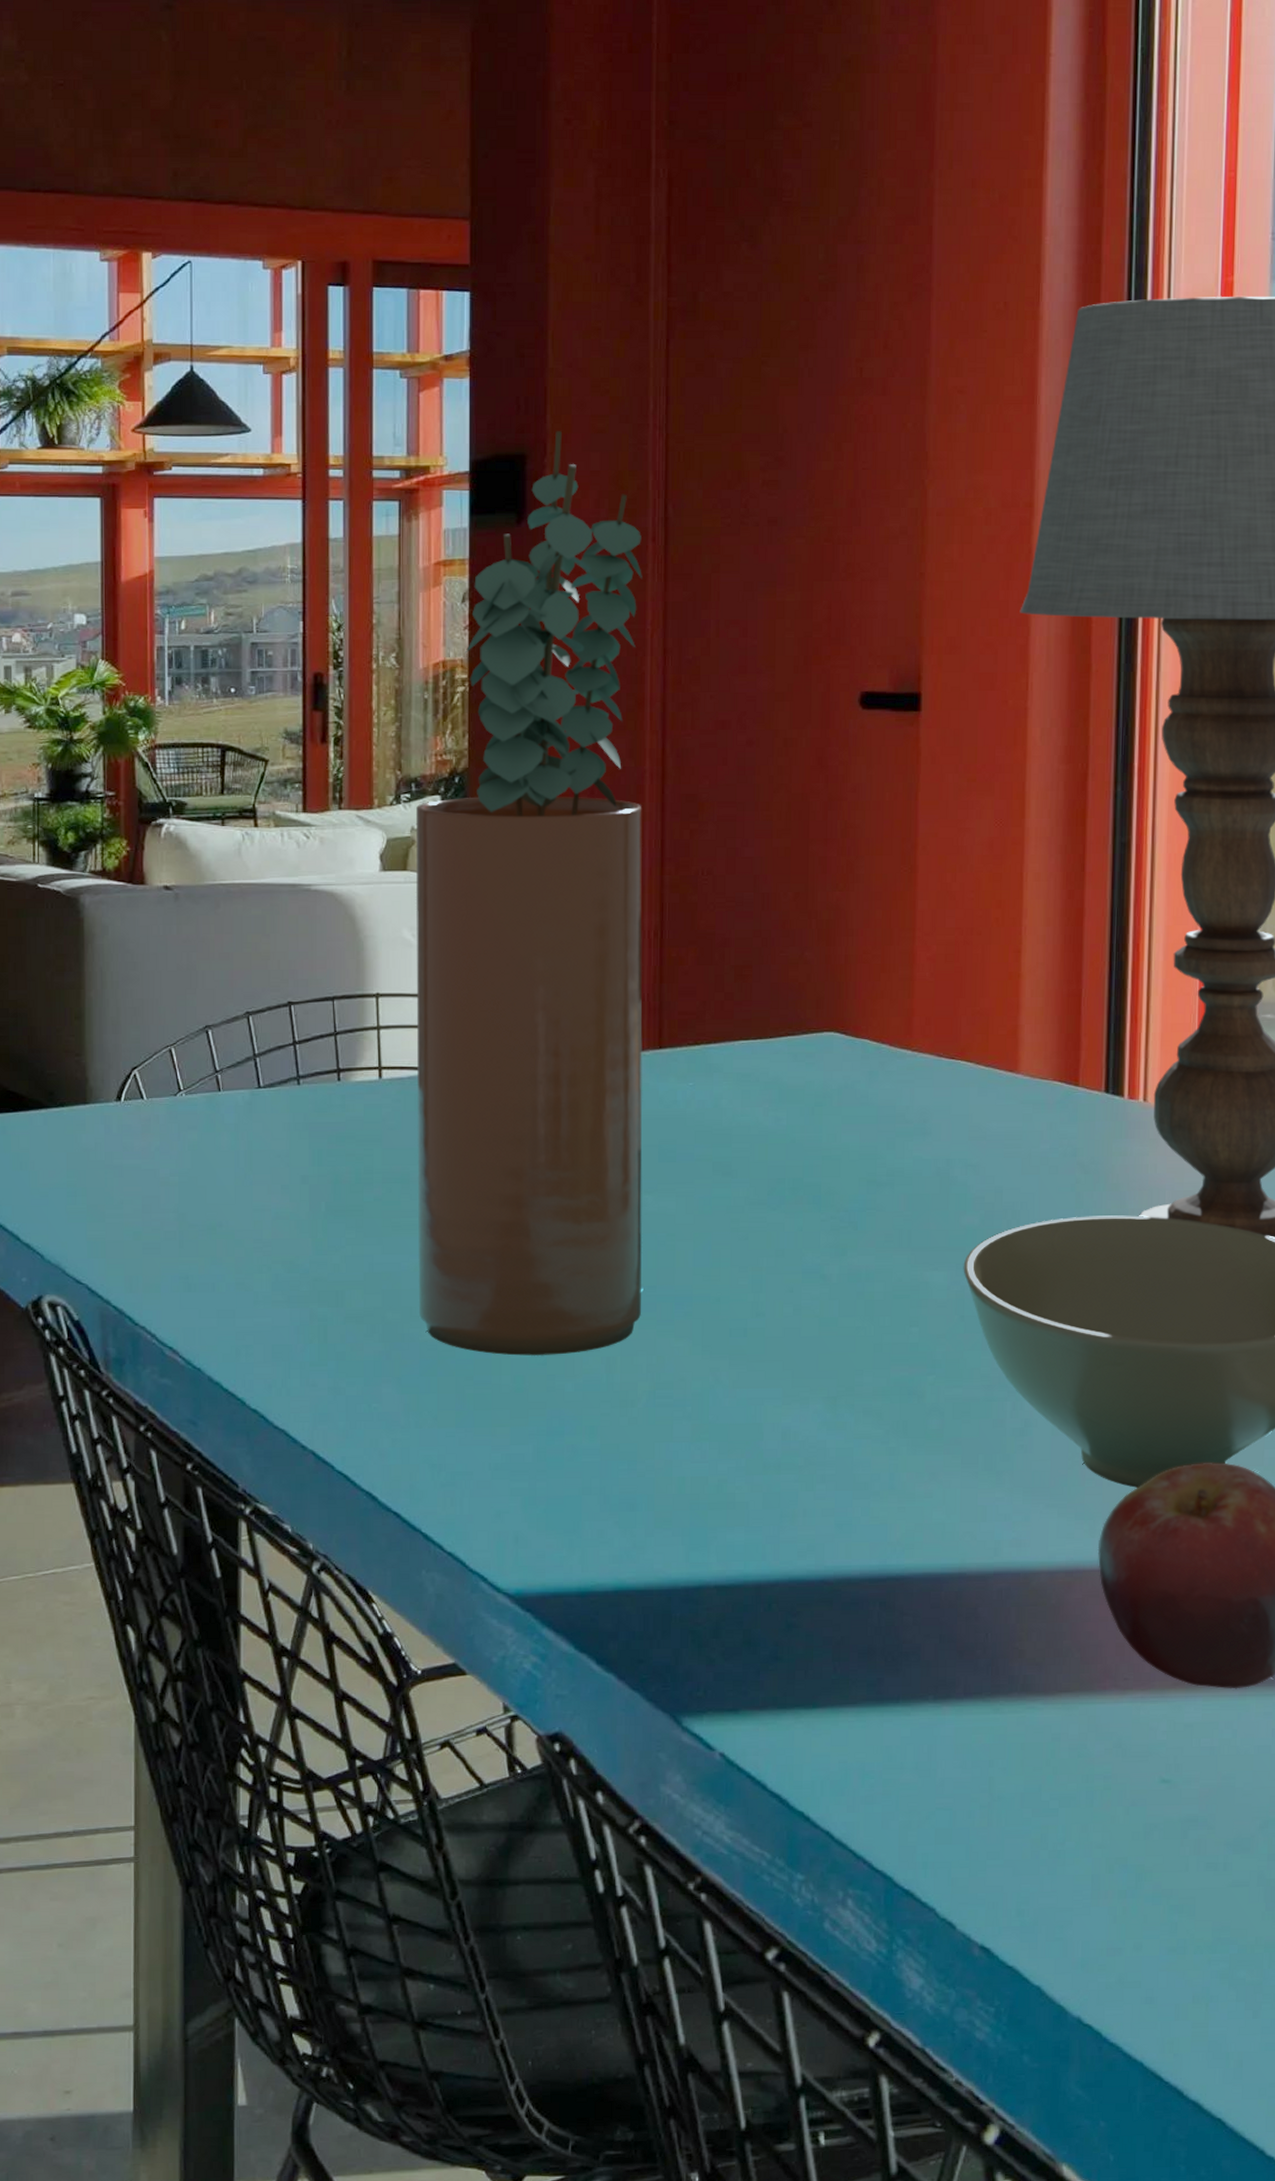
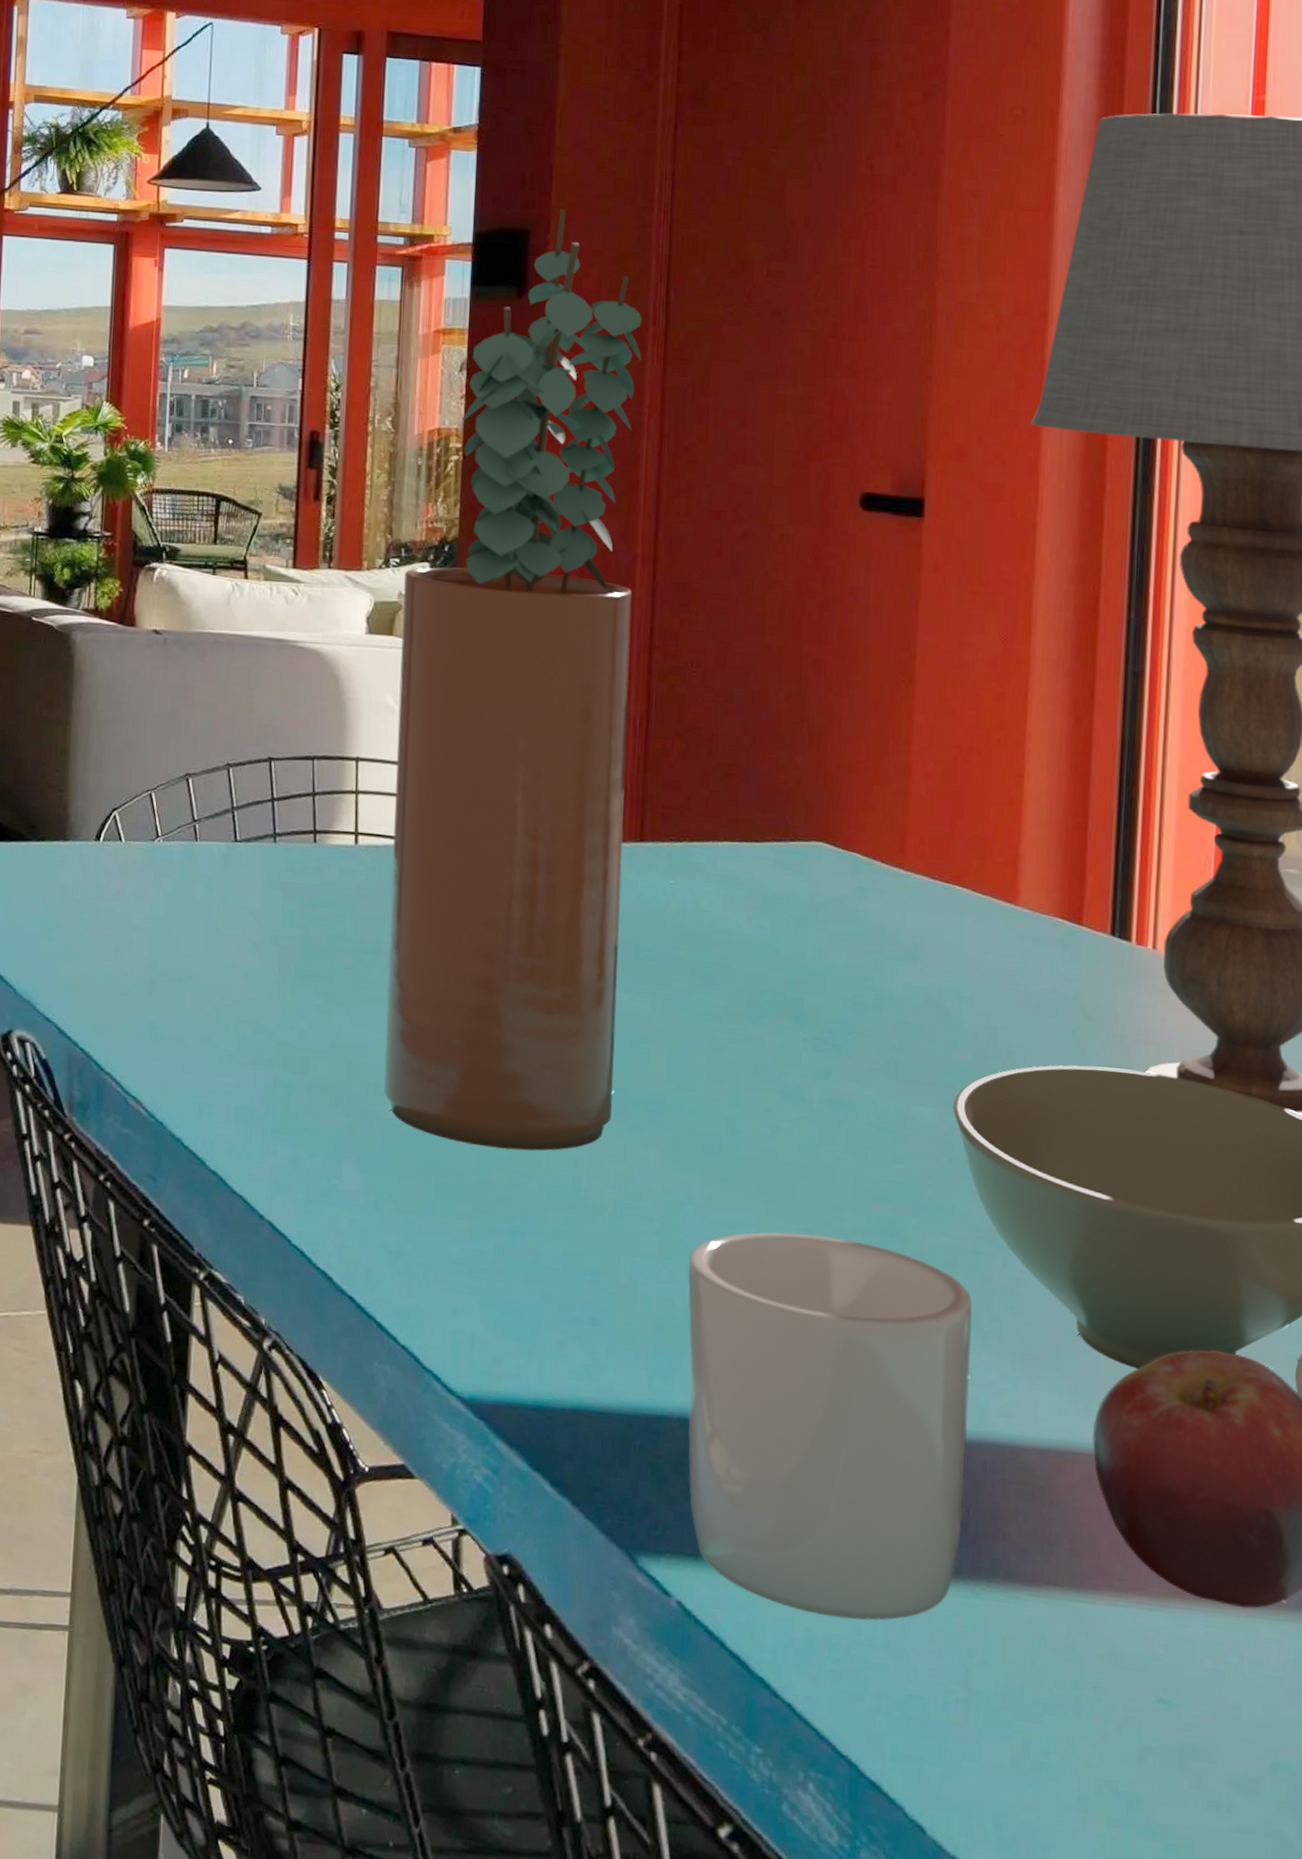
mug: none [719,1402,986,1748] -> present [687,1231,973,1621]

